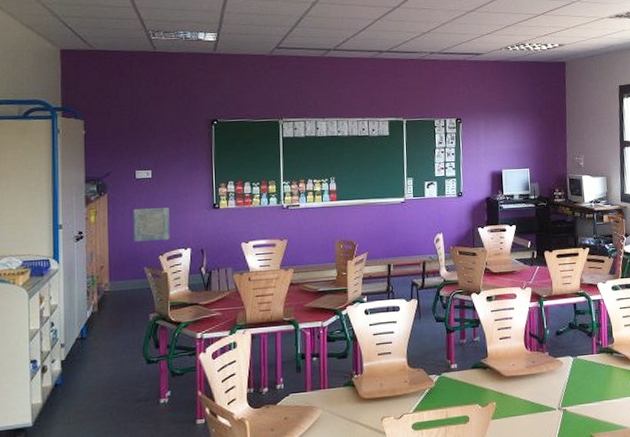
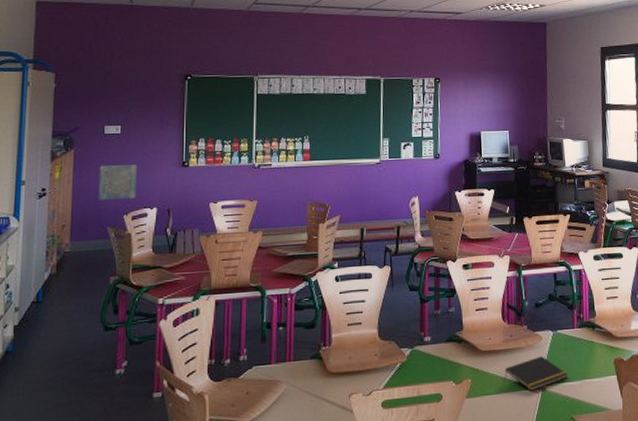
notepad: none [527,380,588,412] -> present [504,356,568,391]

